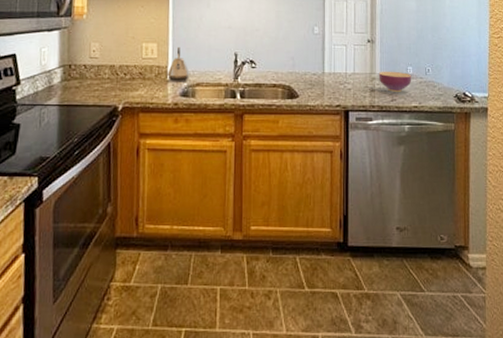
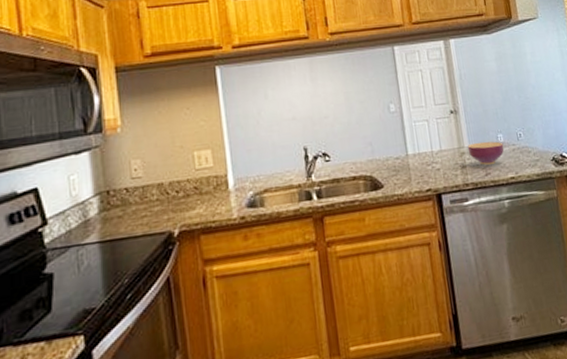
kettle: present [168,46,190,82] -> none [228,149,255,193]

